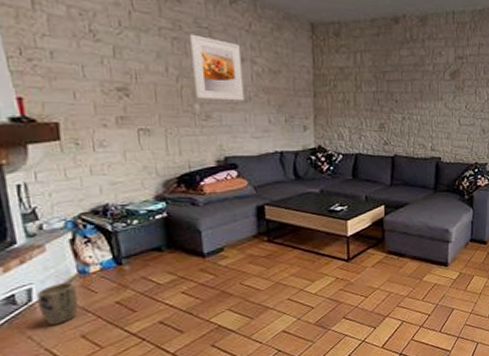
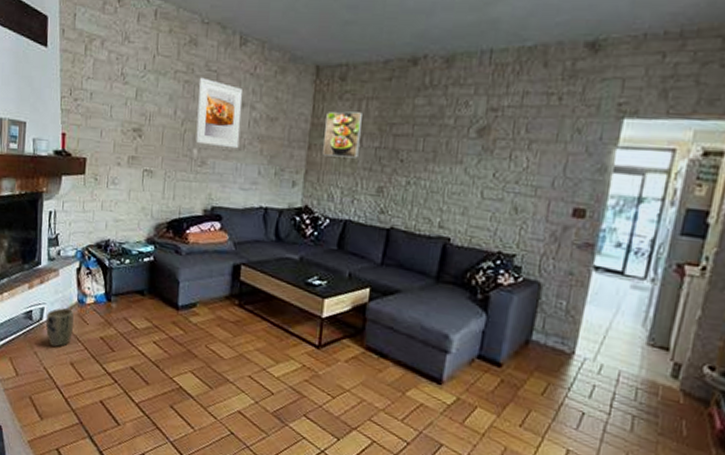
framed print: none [326,63,360,102] -> present [323,111,363,158]

